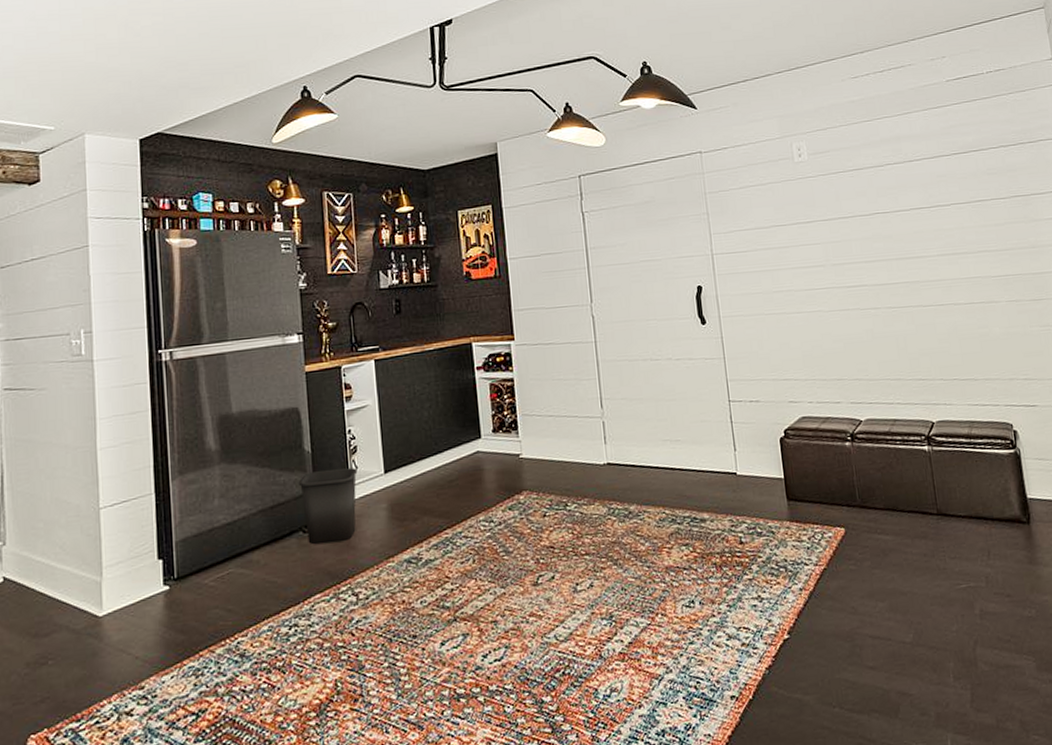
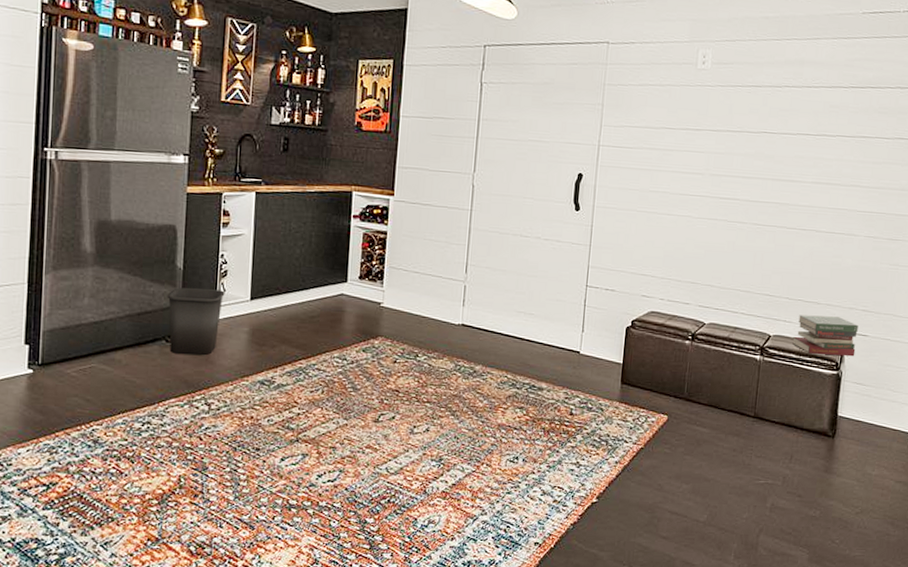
books: none [958,390,1029,436] -> present [792,315,858,357]

